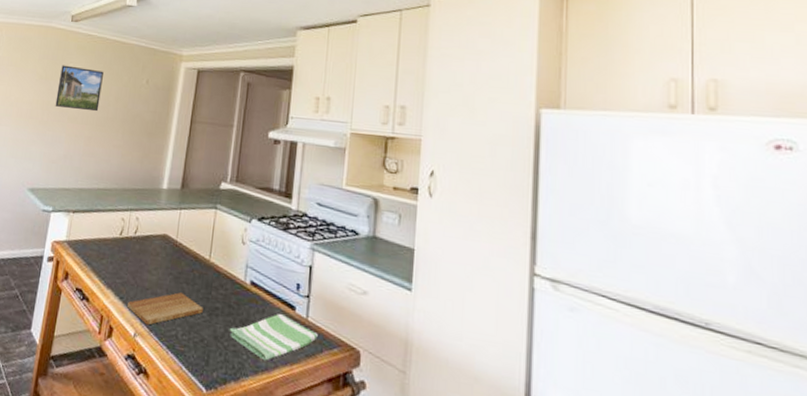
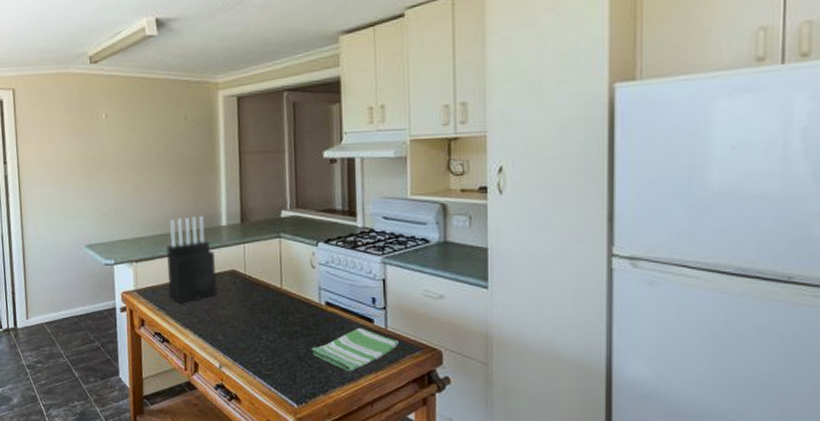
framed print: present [55,65,104,112] -> none [91,112,140,159]
knife block: none [98,175,150,262] -> present [166,216,217,304]
cutting board: present [127,292,203,326] -> none [208,322,283,356]

